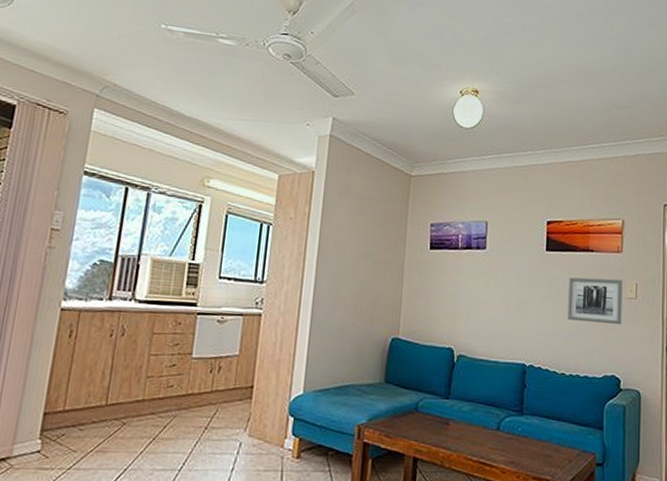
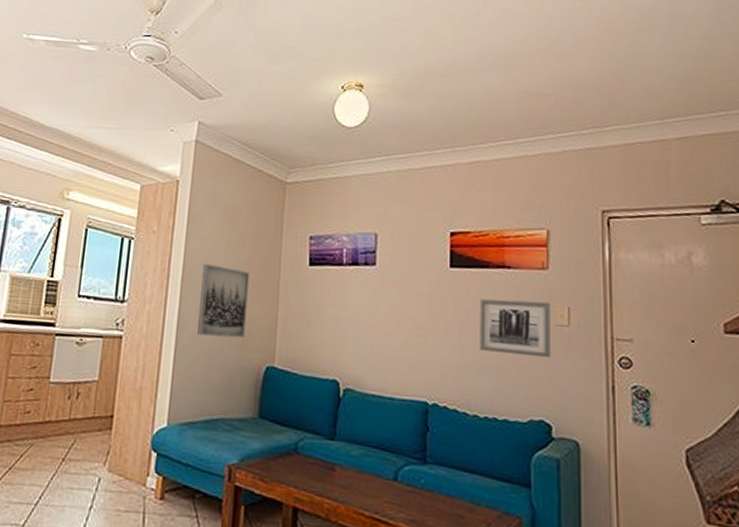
wall art: none [331,248,378,314] -> present [197,264,249,338]

